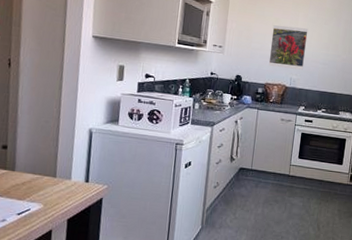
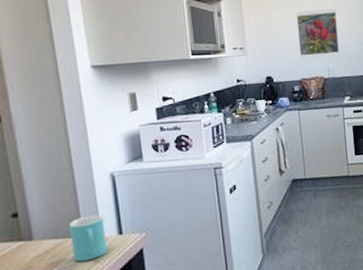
mug: none [44,160,76,199] -> present [69,214,107,262]

